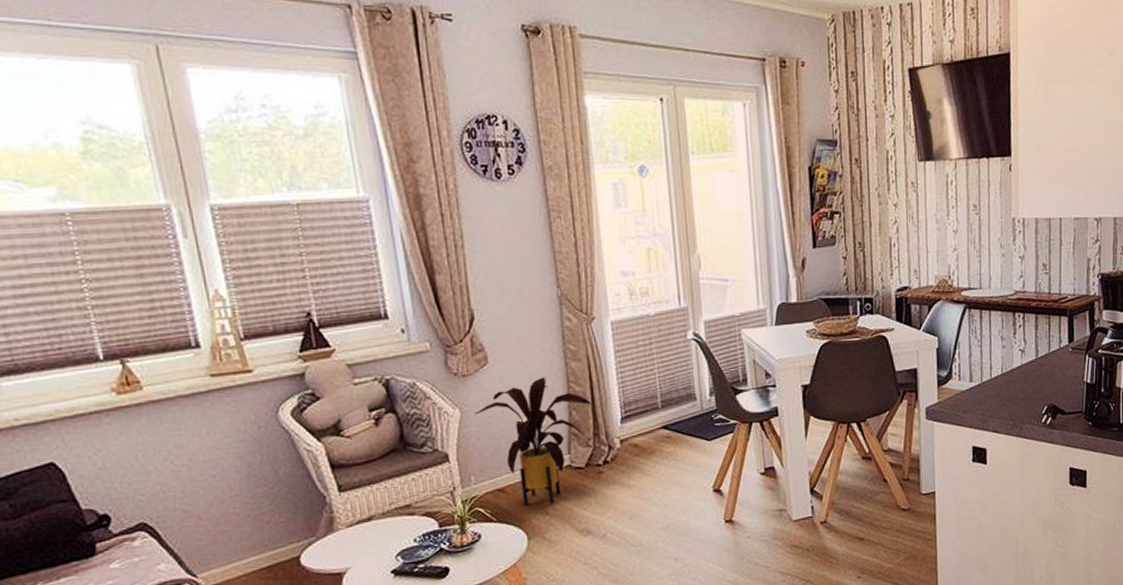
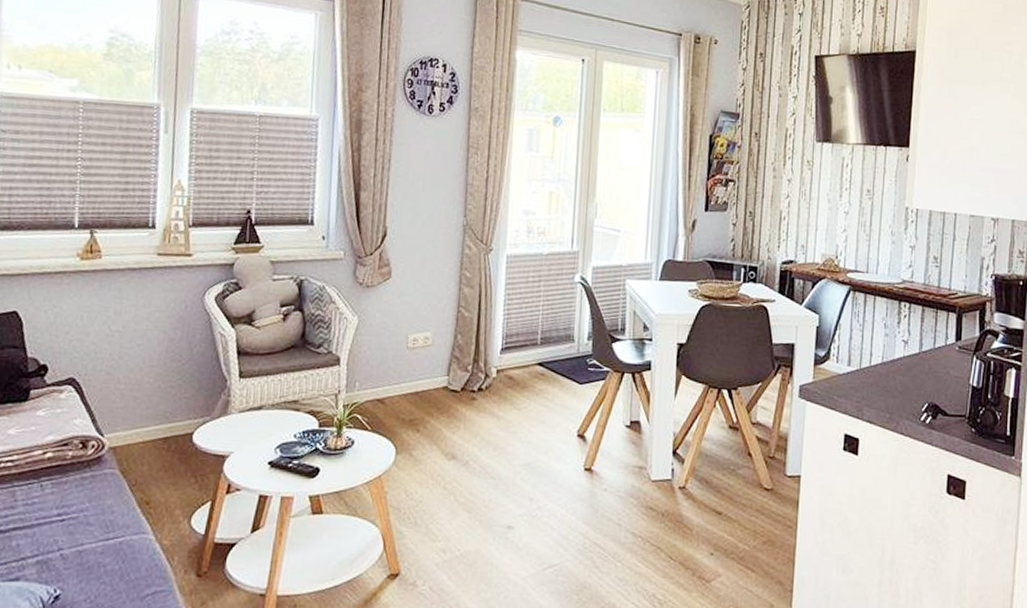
house plant: present [475,377,594,505] -> none [371,298,477,422]

